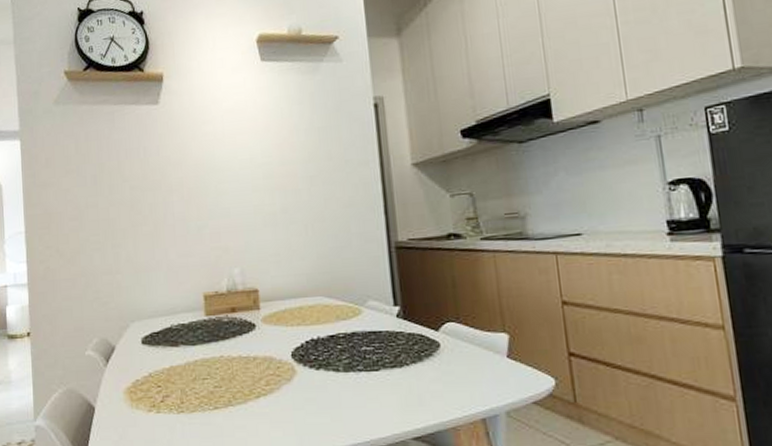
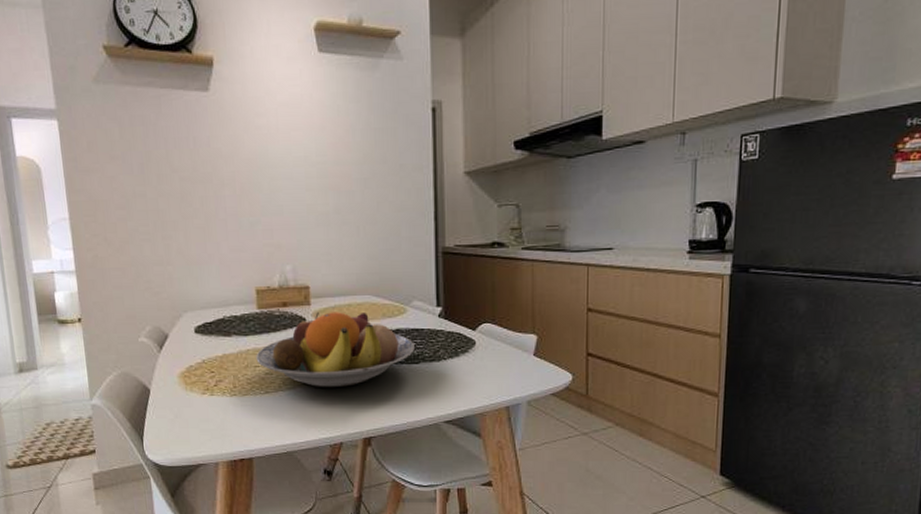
fruit bowl: none [204,315,373,401] -> present [256,312,415,387]

